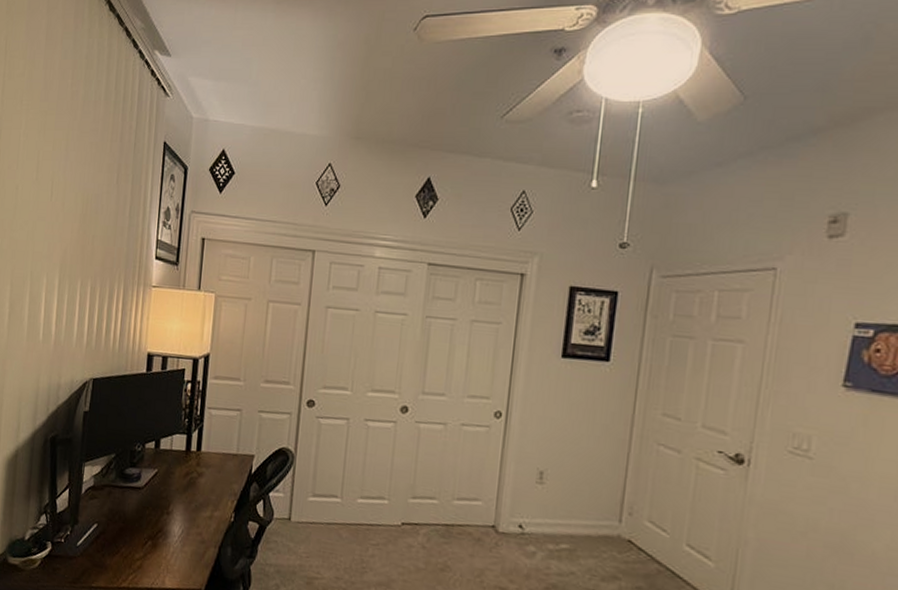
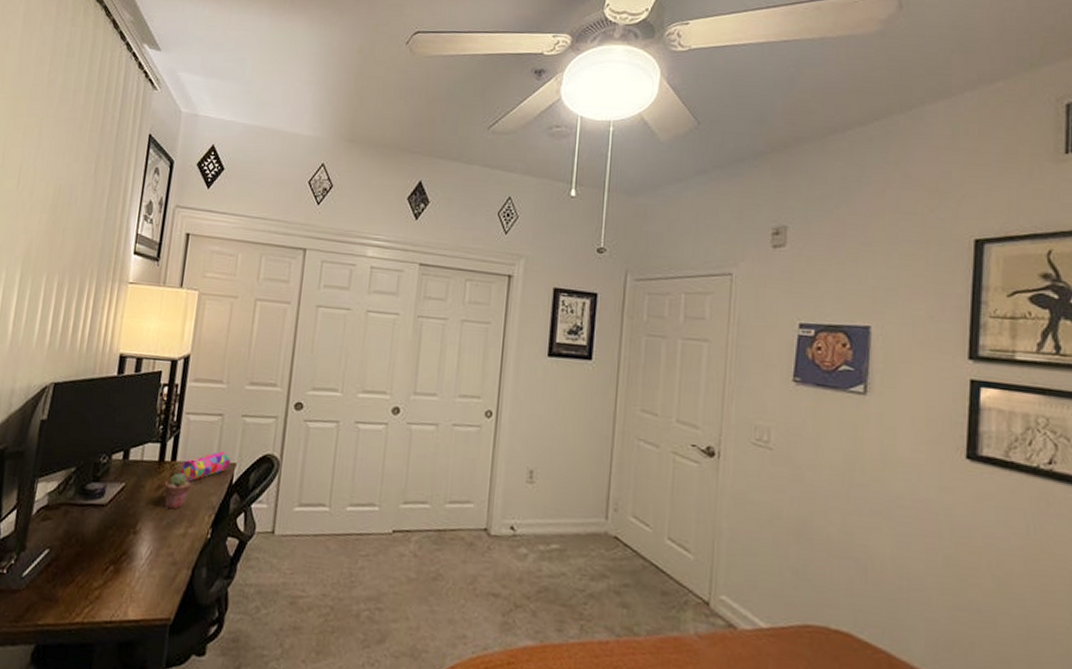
potted succulent: none [191,462,215,495] -> present [163,473,192,510]
pencil case: none [205,443,250,471] -> present [180,450,232,482]

